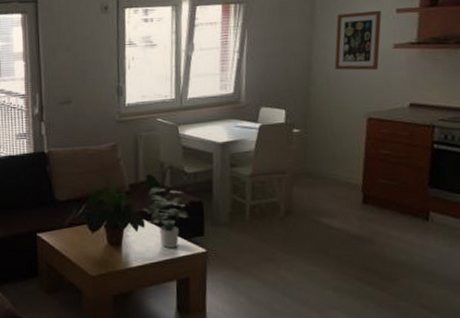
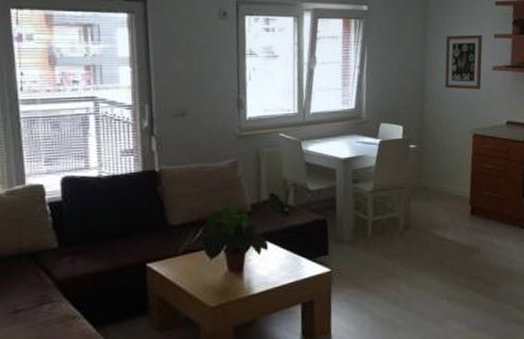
potted plant: present [143,187,191,248] -> none [266,205,315,270]

